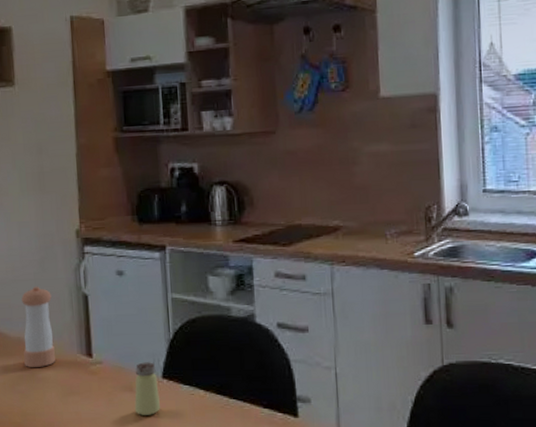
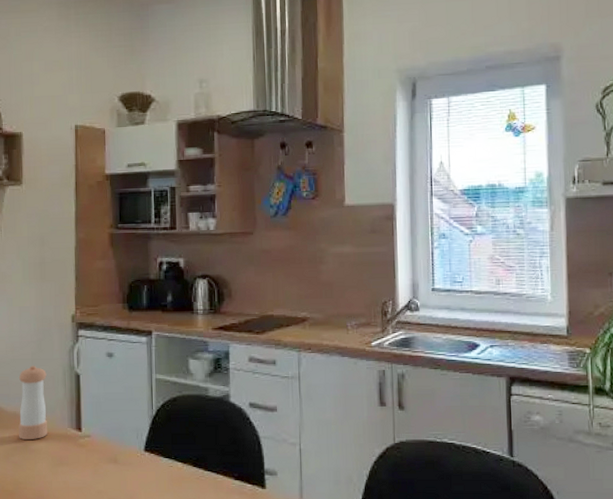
saltshaker: present [134,362,160,415] -> none [118,436,141,485]

